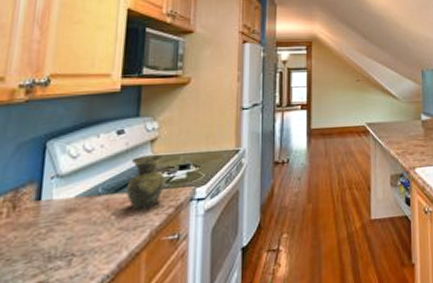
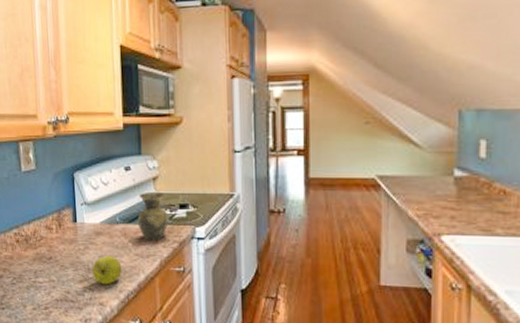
apple: none [54,234,99,274] -> present [92,255,122,285]

